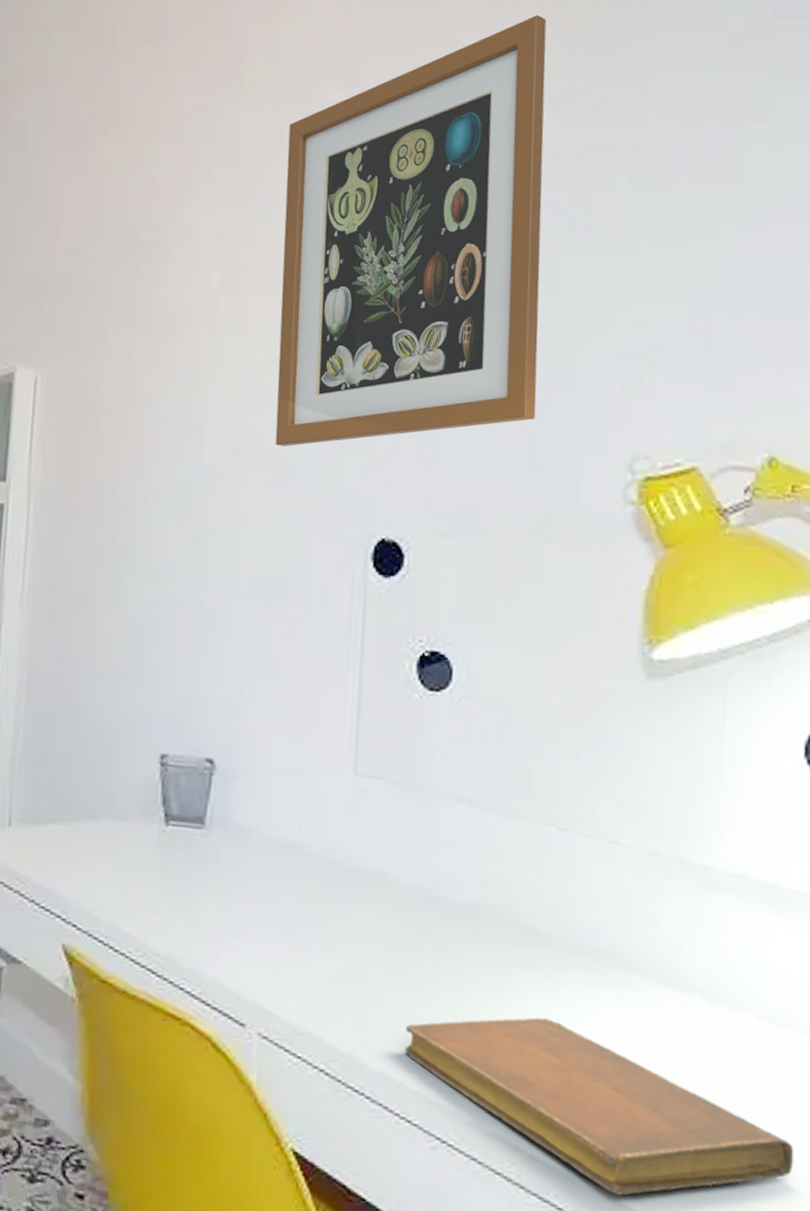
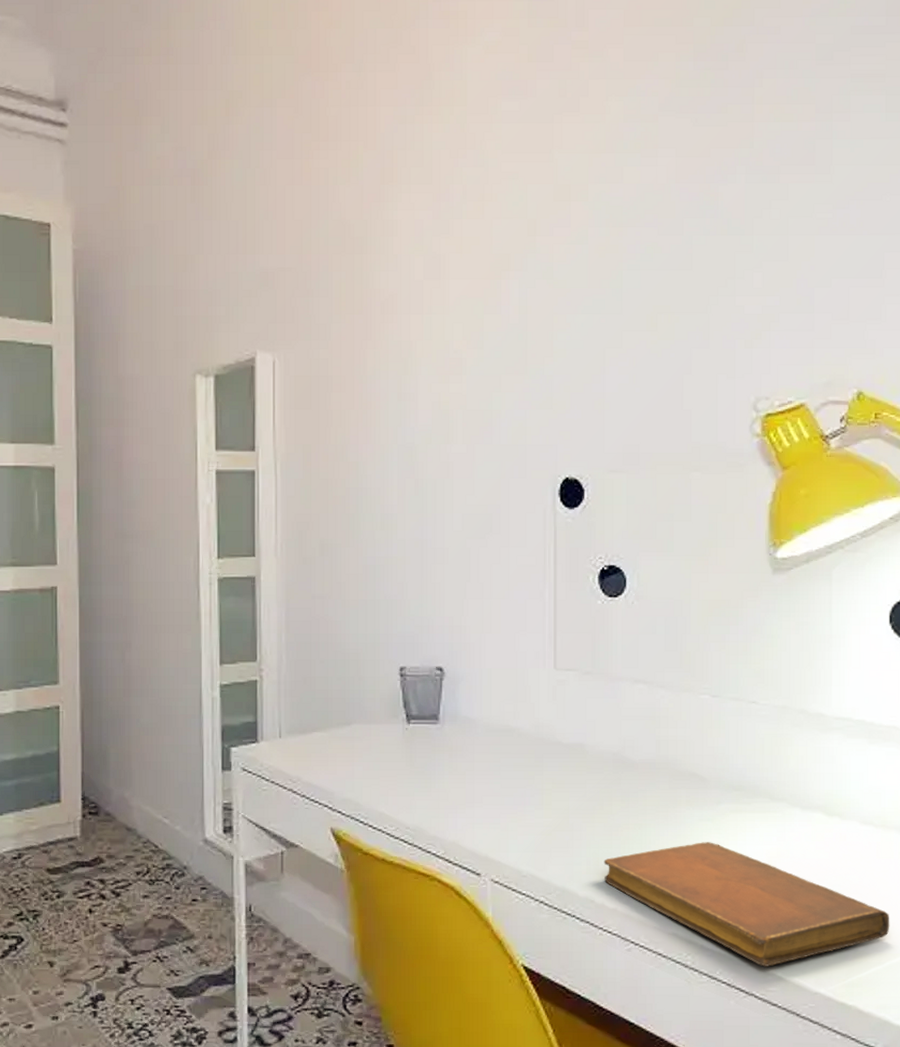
wall art: present [275,15,547,447] -> none [472,33,681,407]

